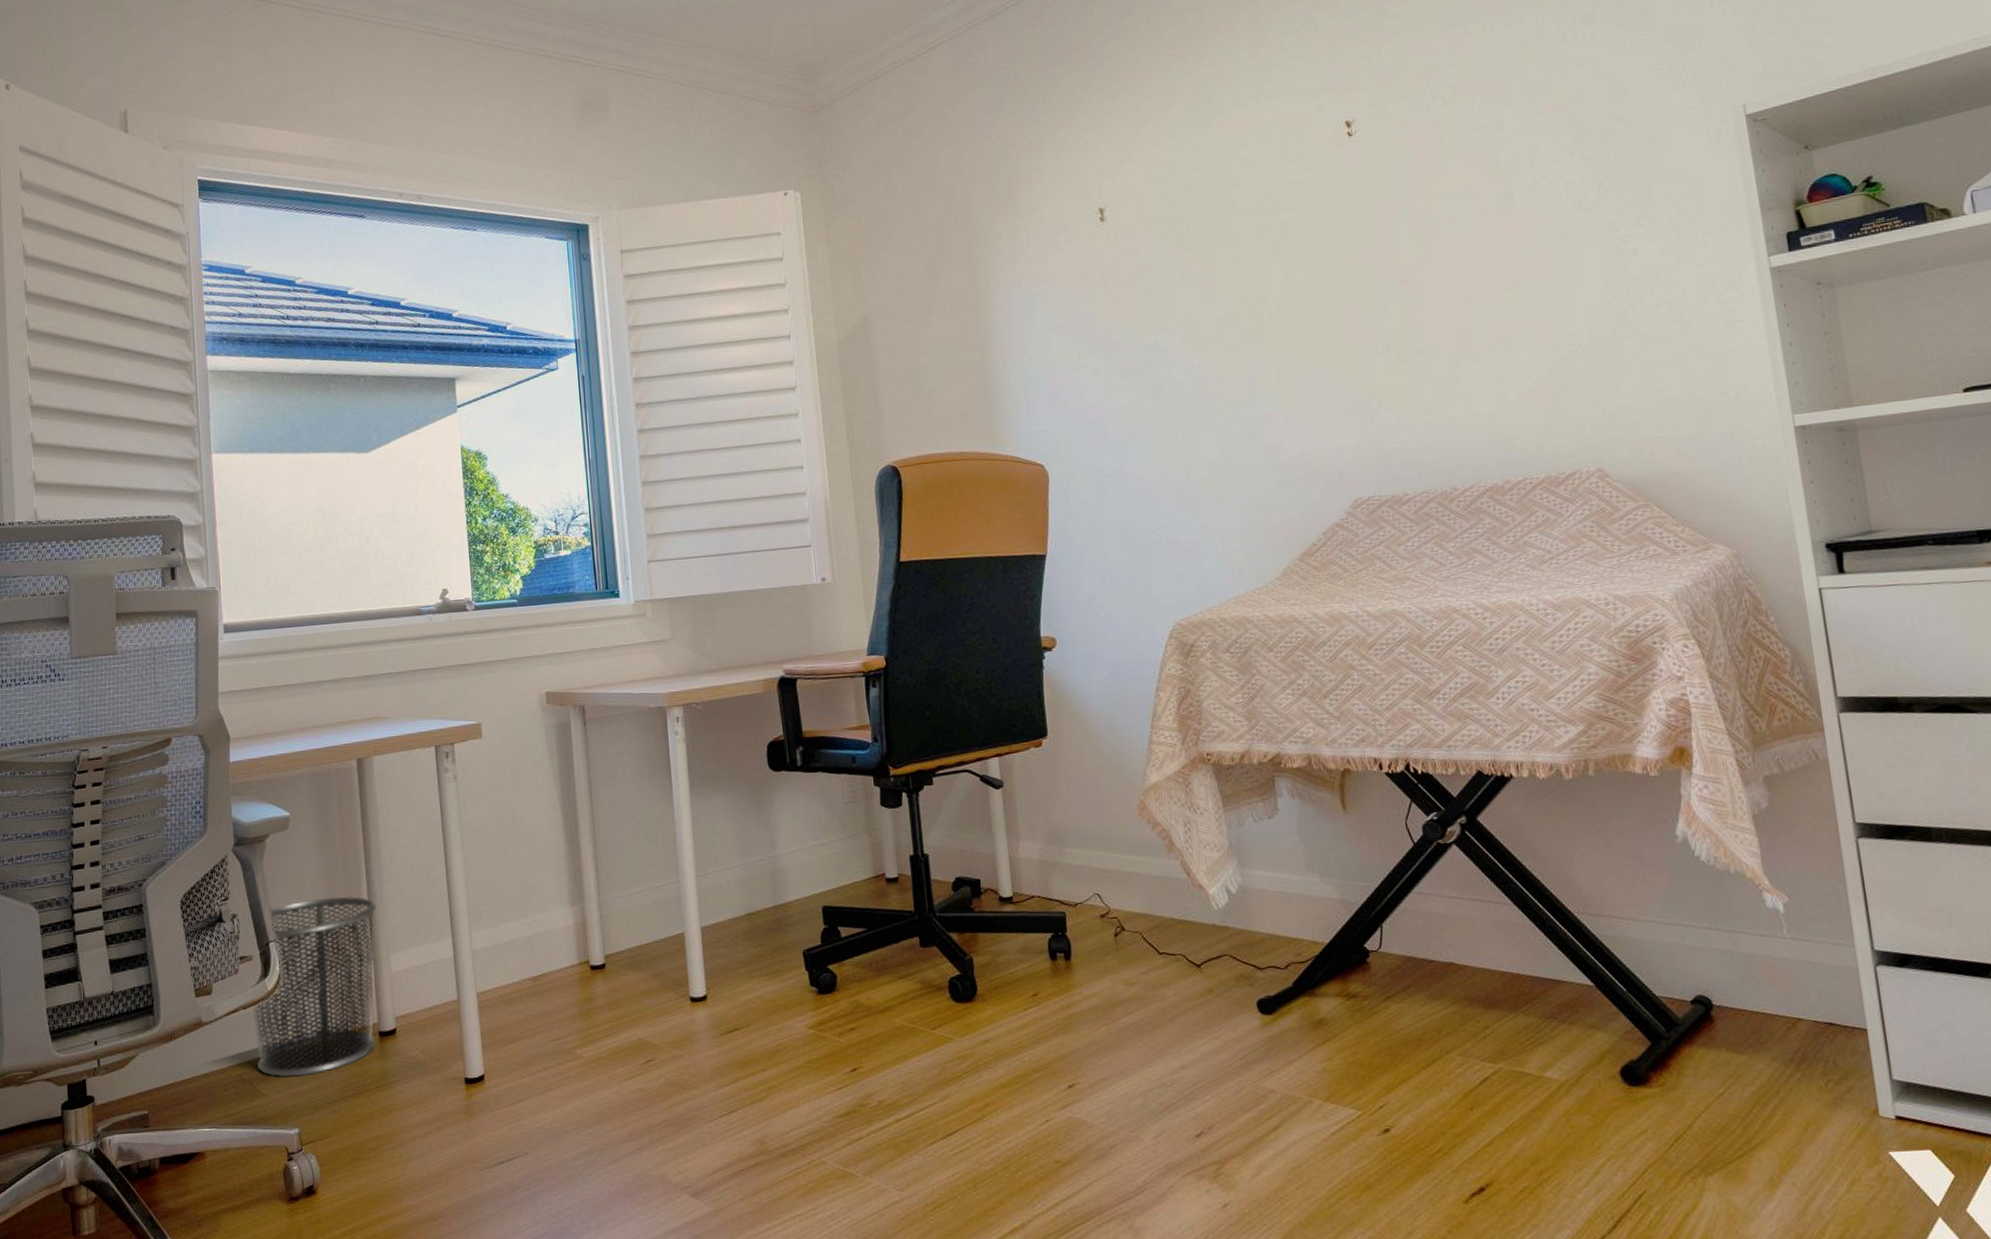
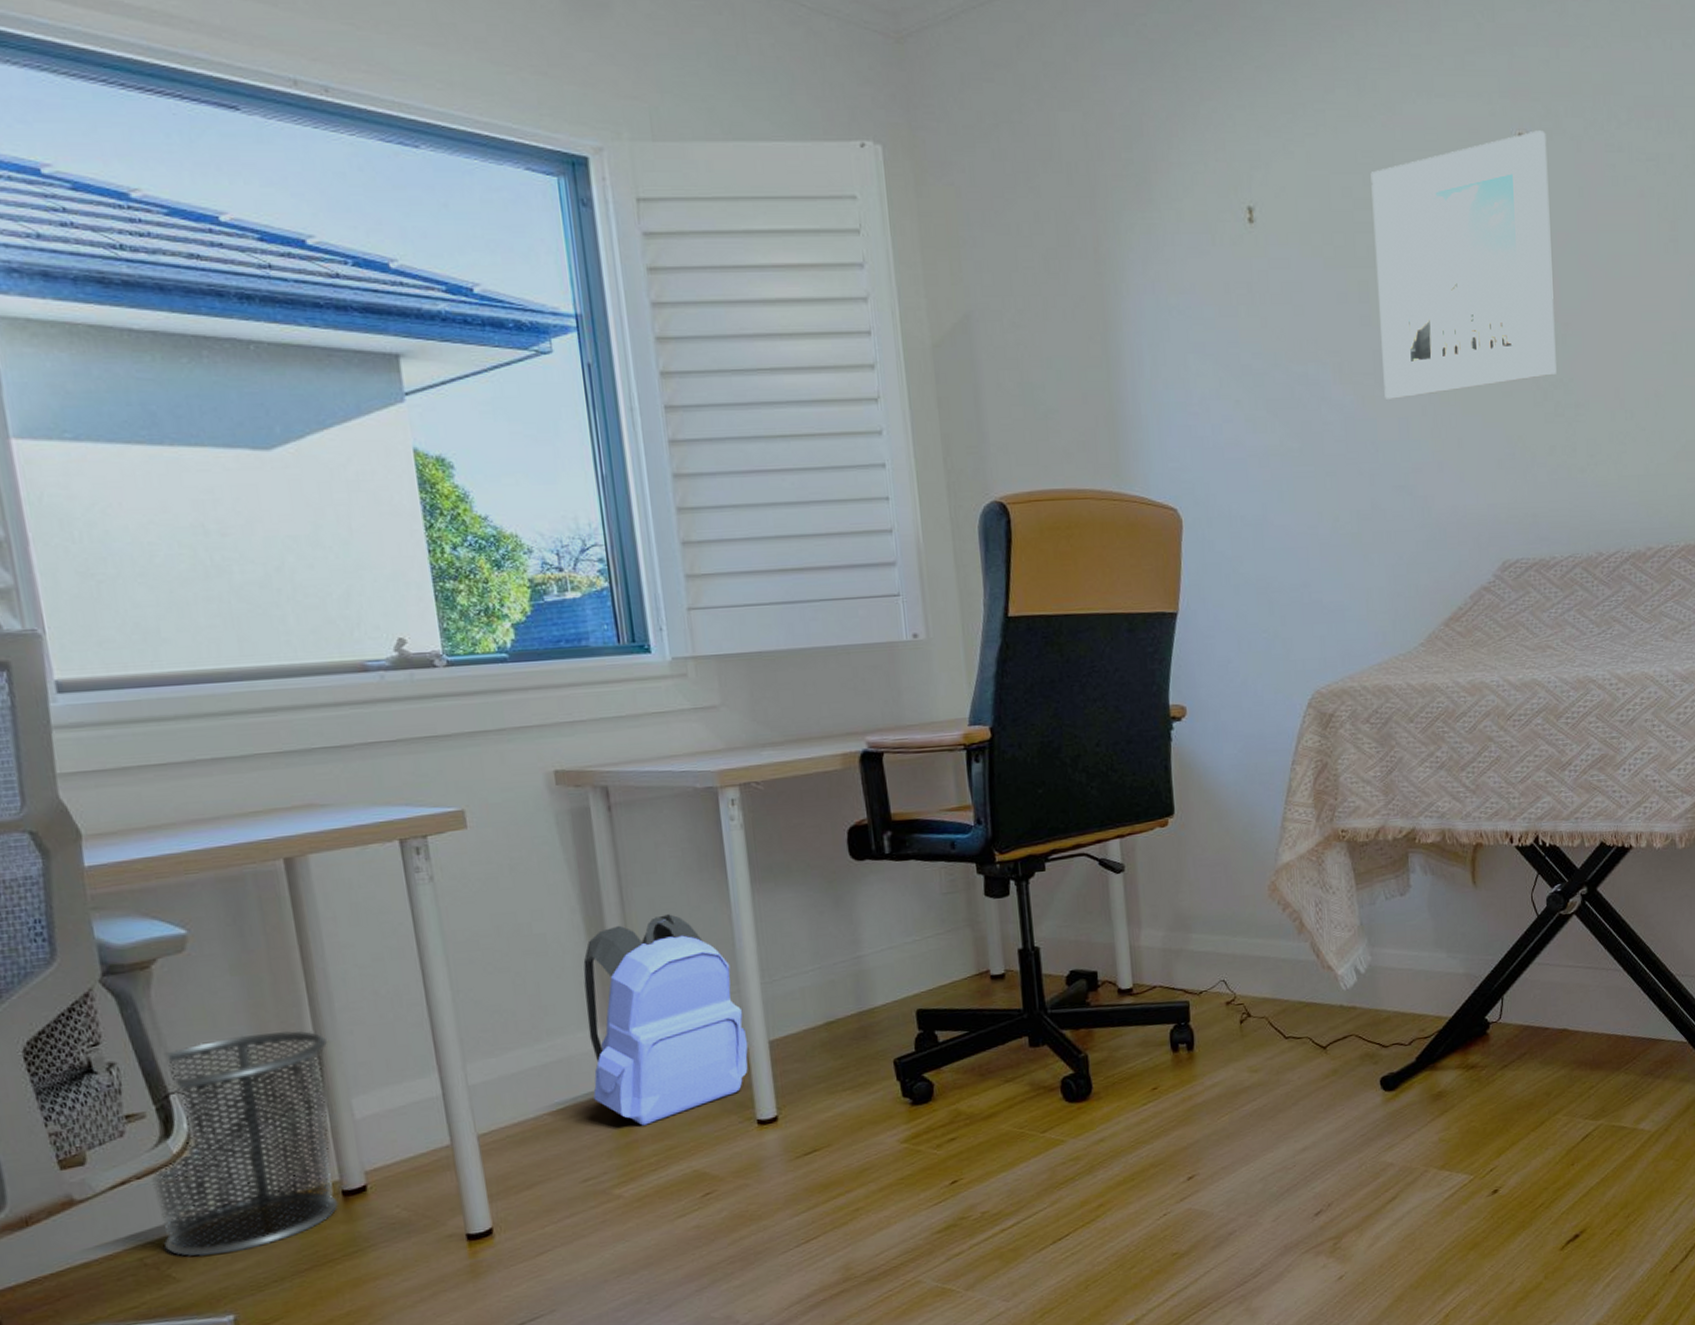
backpack: none [560,813,685,995] -> present [583,914,748,1126]
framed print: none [1208,116,1398,360] -> present [1370,130,1557,399]

